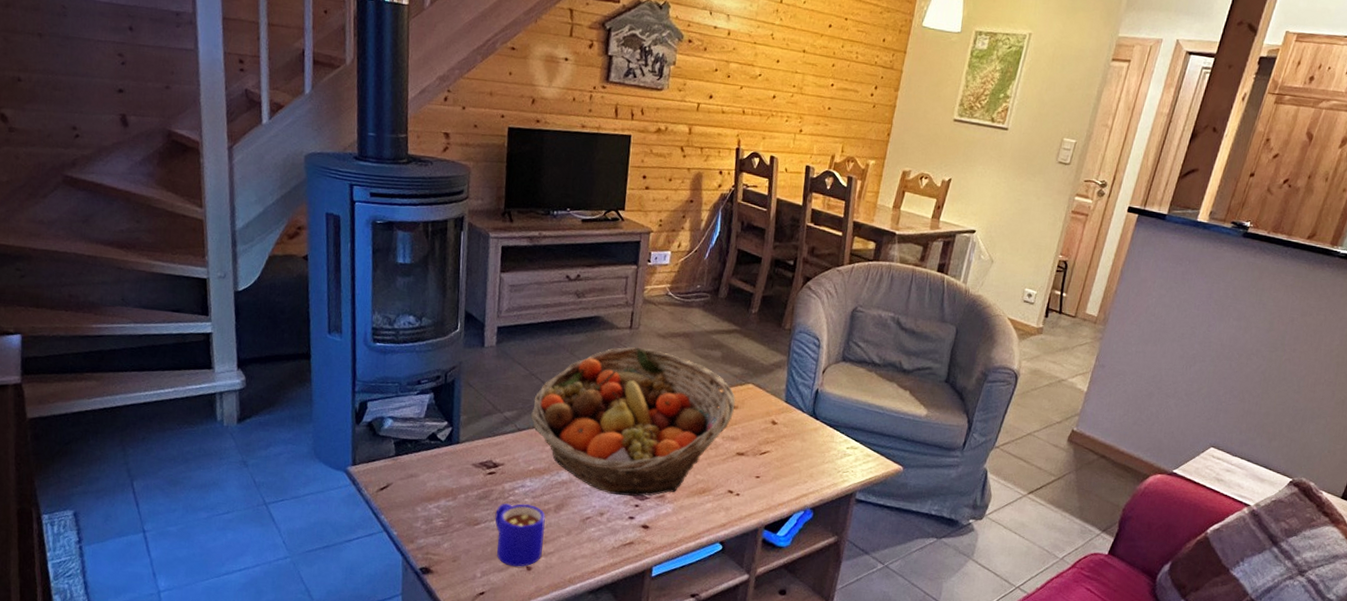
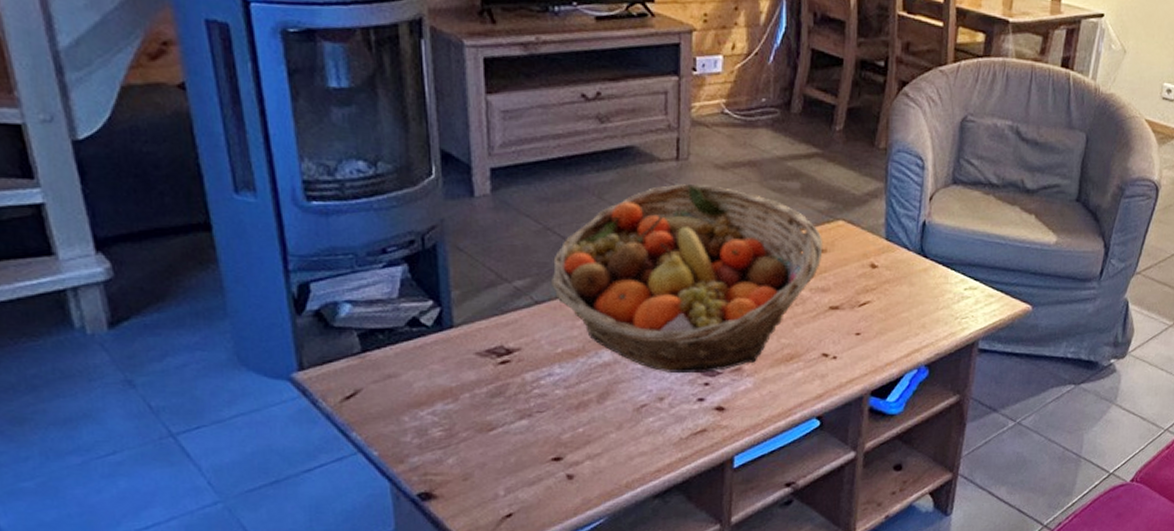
mug: present [495,503,546,567] -> none [516,397,587,477]

